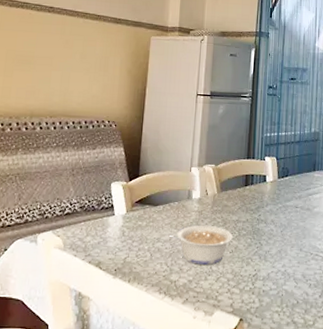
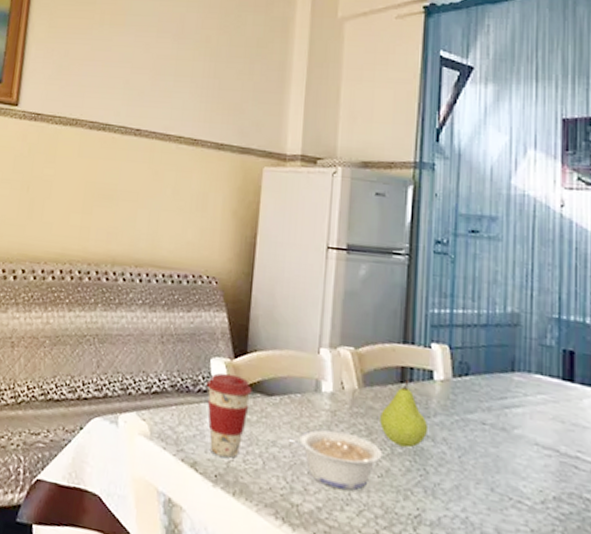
coffee cup: none [108,193,143,255] -> present [207,373,252,458]
fruit: none [231,183,263,230] -> present [380,379,429,448]

